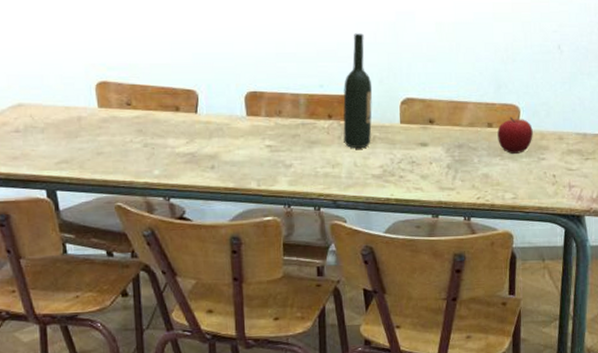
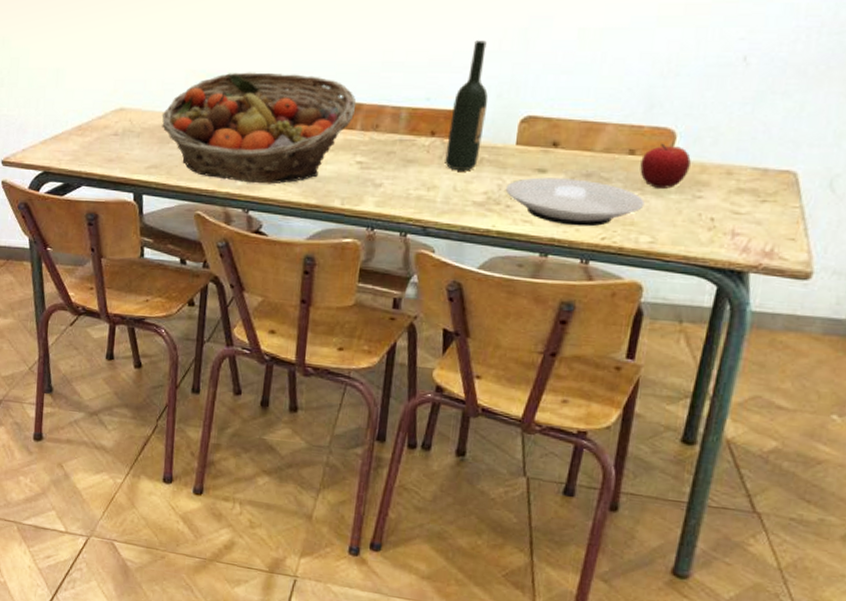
fruit basket: none [65,64,259,172] -> present [161,72,357,184]
plate: none [397,150,505,190] -> present [505,177,645,227]

